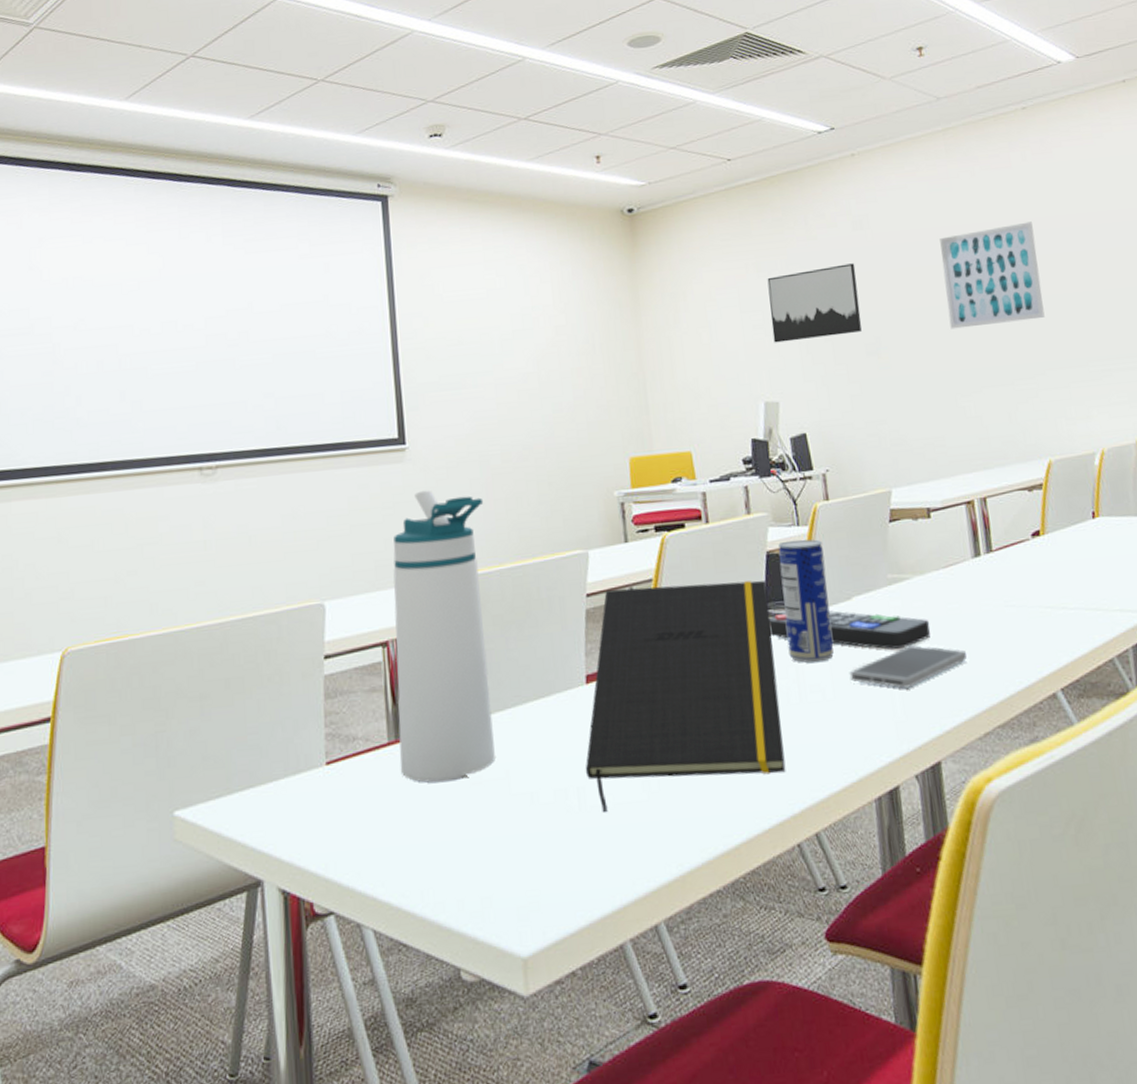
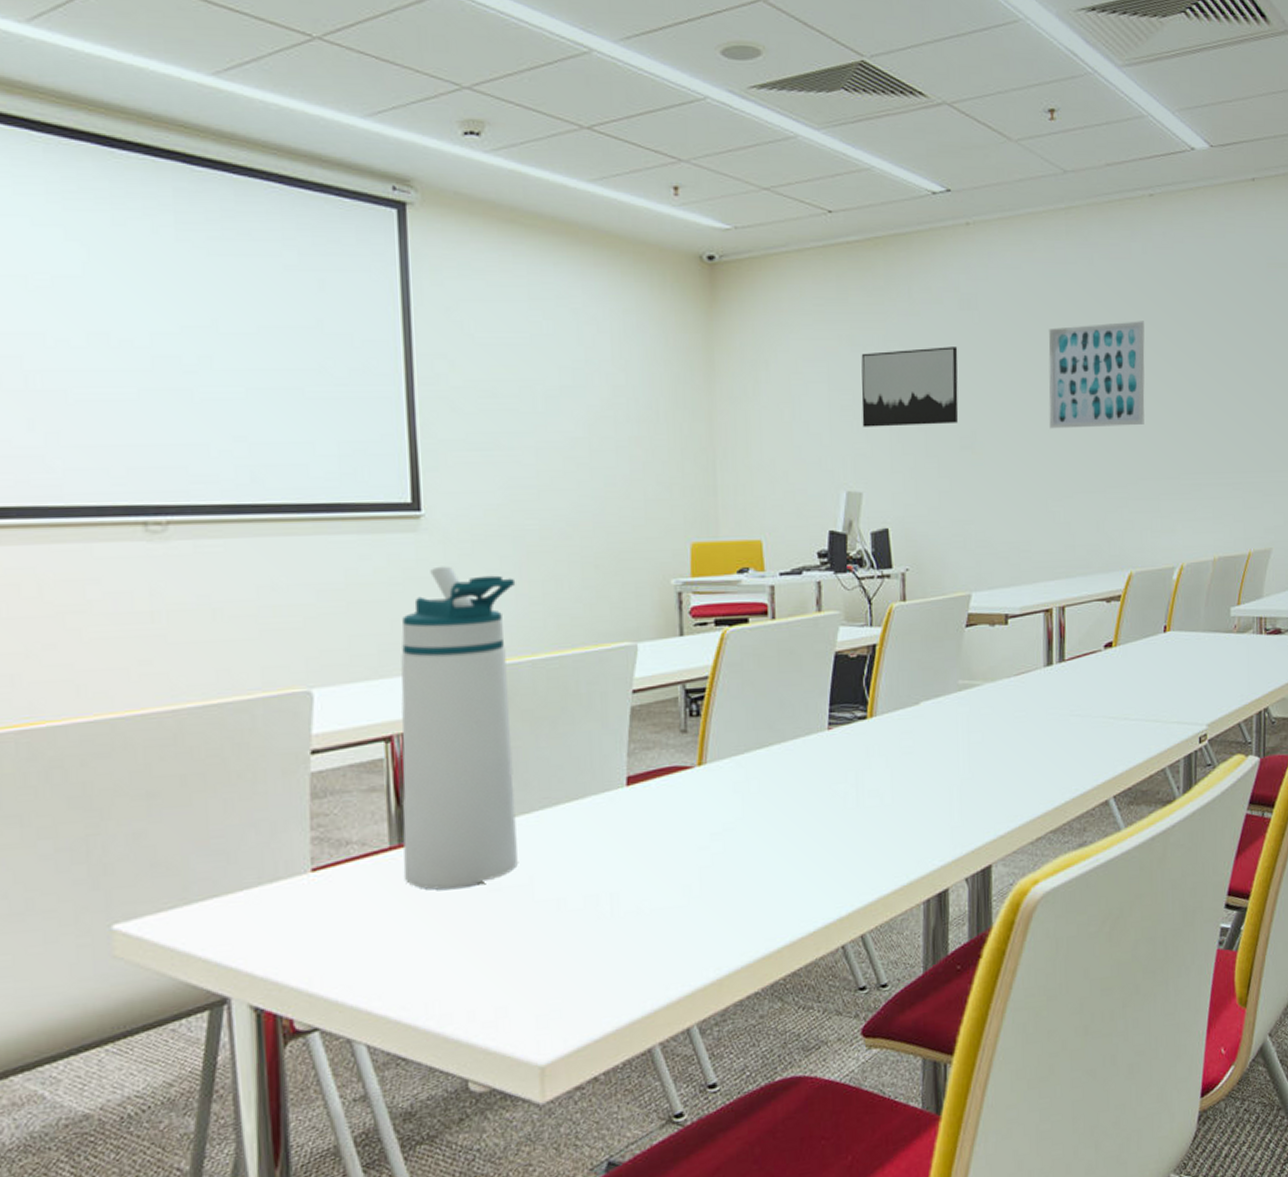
notepad: present [585,580,786,813] -> none [620,682,836,919]
remote control: present [769,611,931,650] -> none [832,715,996,756]
beverage can: present [778,539,834,663] -> none [847,640,897,768]
smartphone: present [849,644,967,689] -> none [910,750,1029,794]

